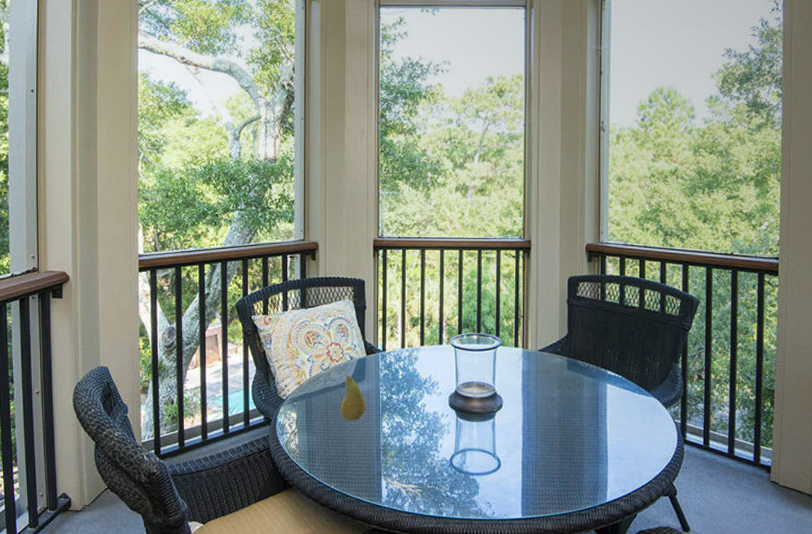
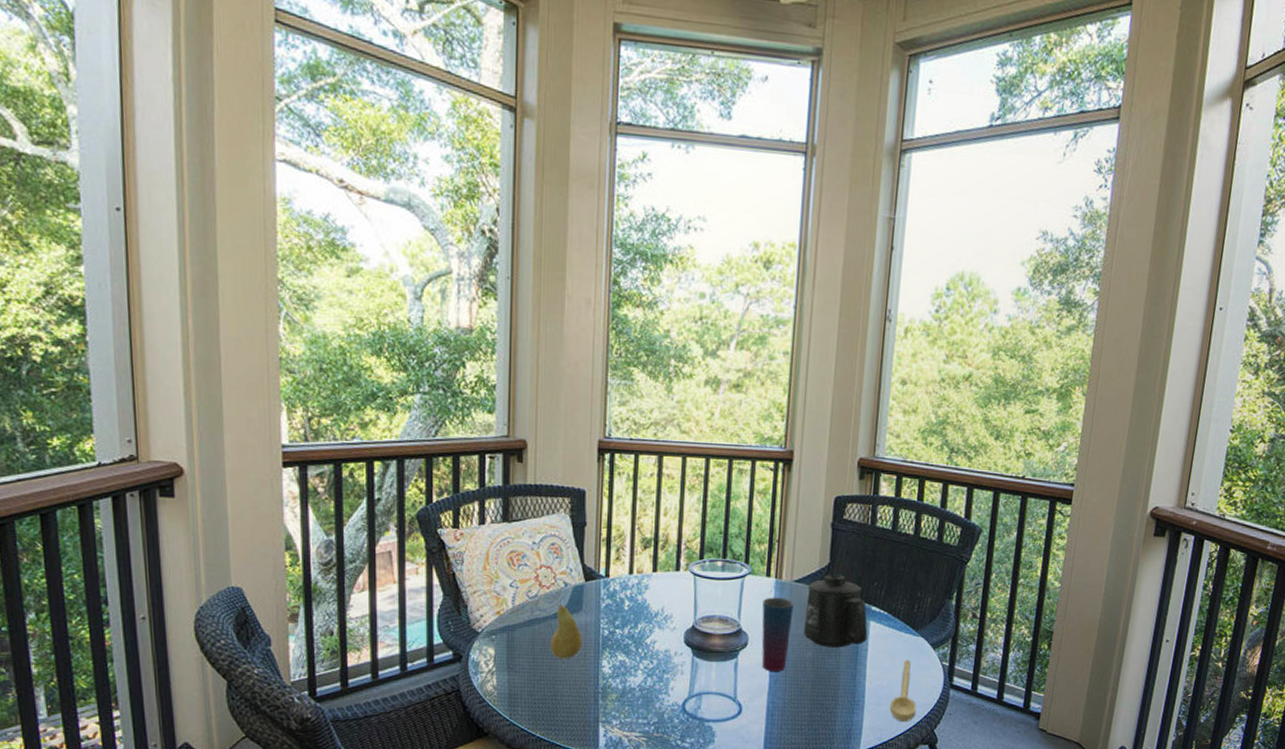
cup: none [513,365,540,430] -> present [761,597,794,671]
mug: none [550,344,606,408] -> present [804,574,868,648]
spoon: none [630,418,655,474] -> present [889,660,917,721]

